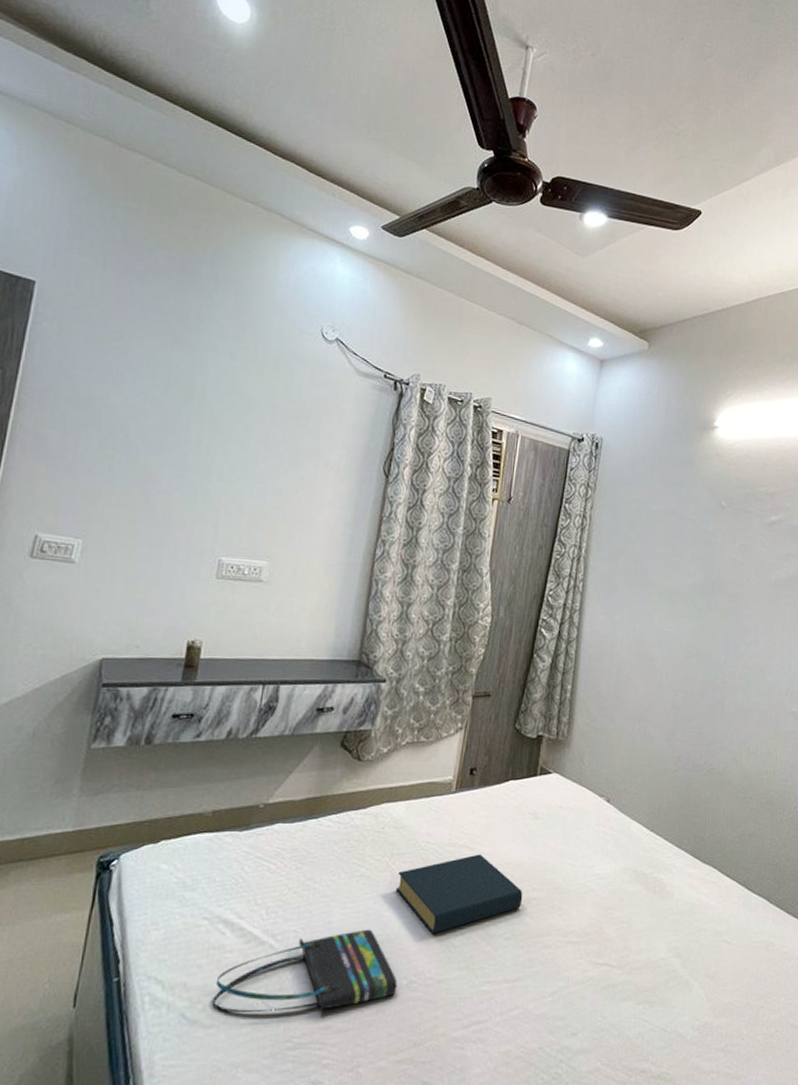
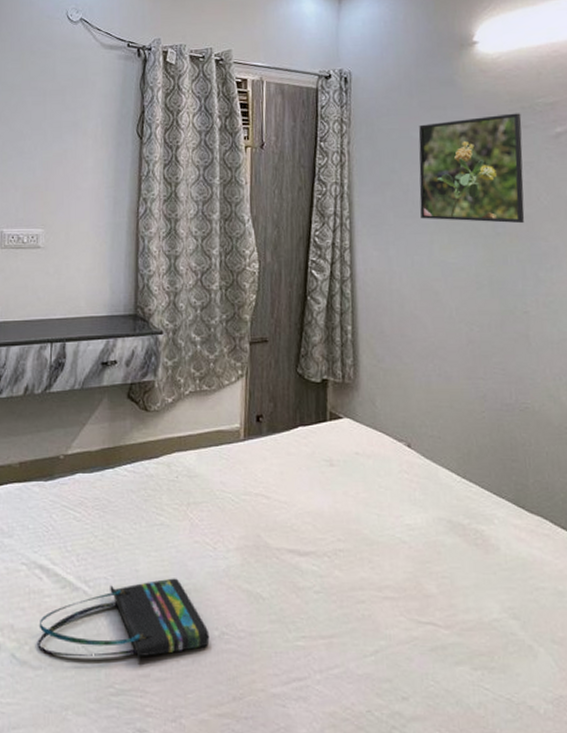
hardback book: present [396,854,523,934] -> none [196,503,329,585]
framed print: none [647,498,745,601] -> present [418,113,525,224]

